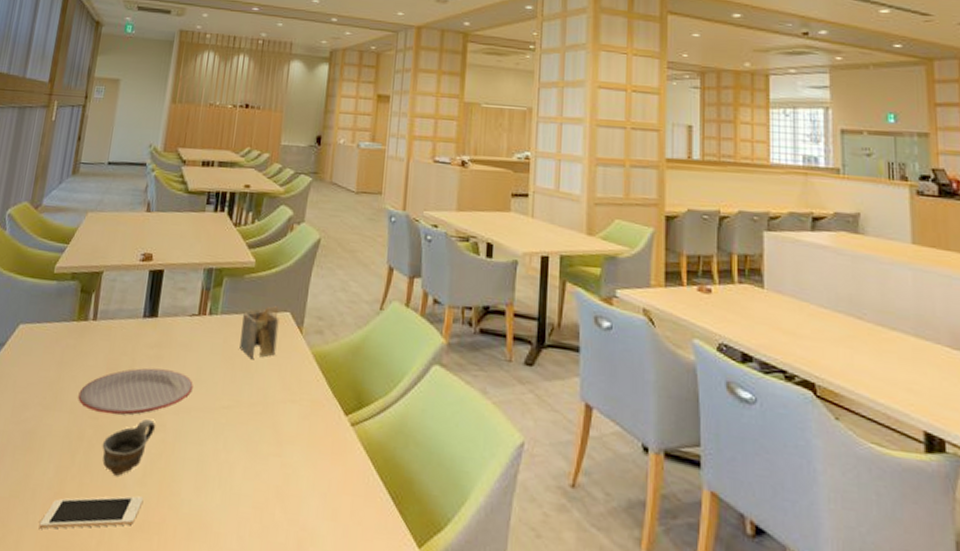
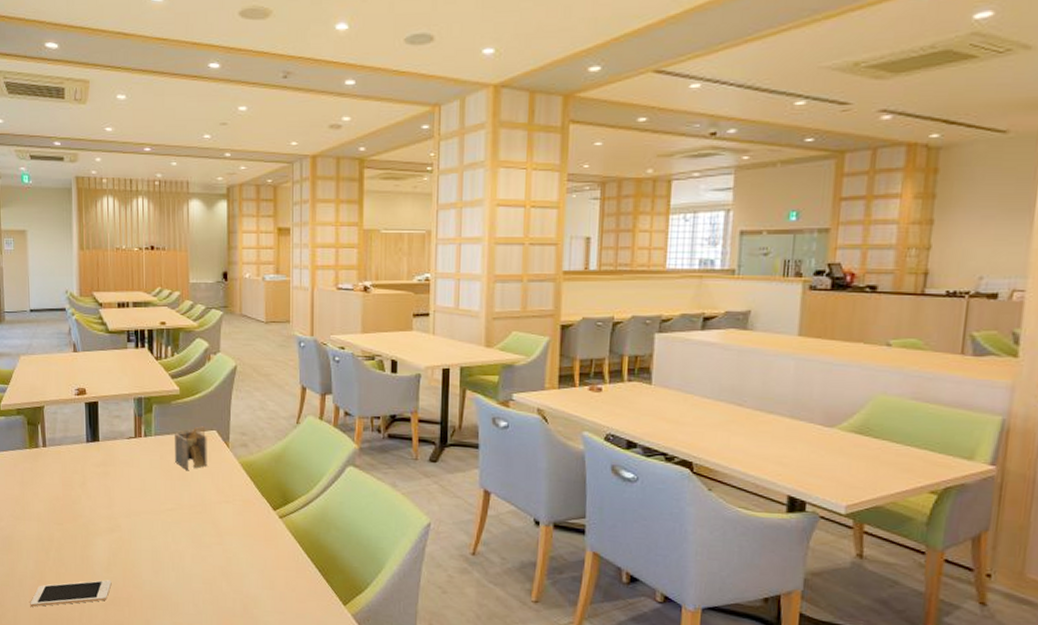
plate: present [78,368,193,416] -> none [42,482,139,521]
cup: present [102,419,156,476] -> none [70,523,113,566]

